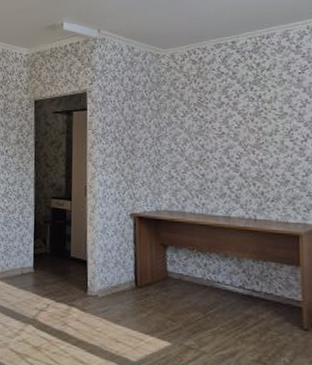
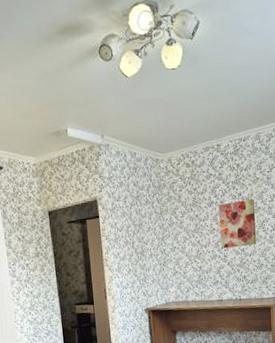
wall art: none [230,102,281,157] -> present [218,198,257,249]

